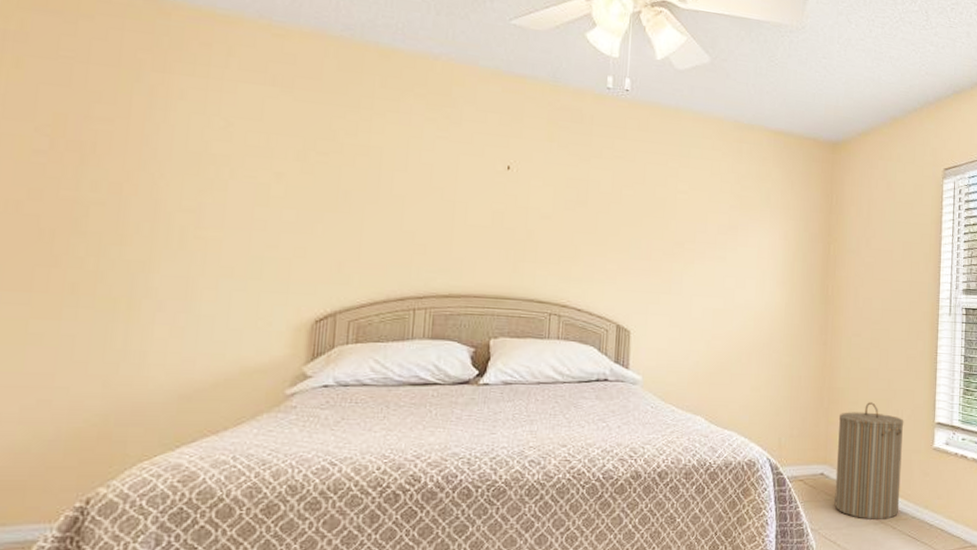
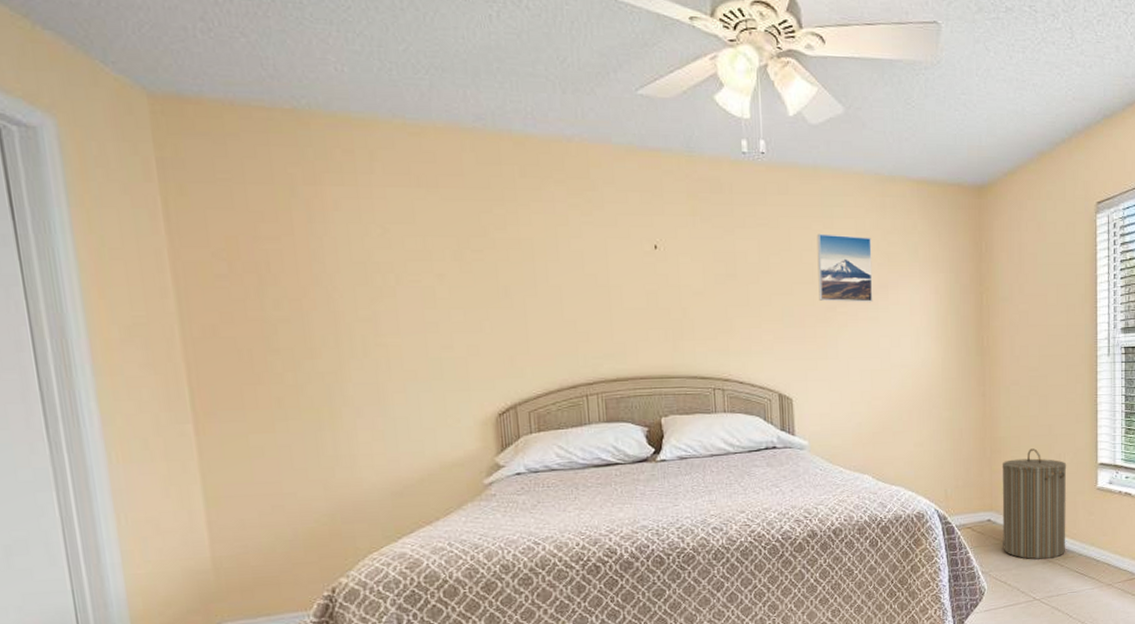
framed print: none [668,171,726,243] -> present [816,234,873,303]

